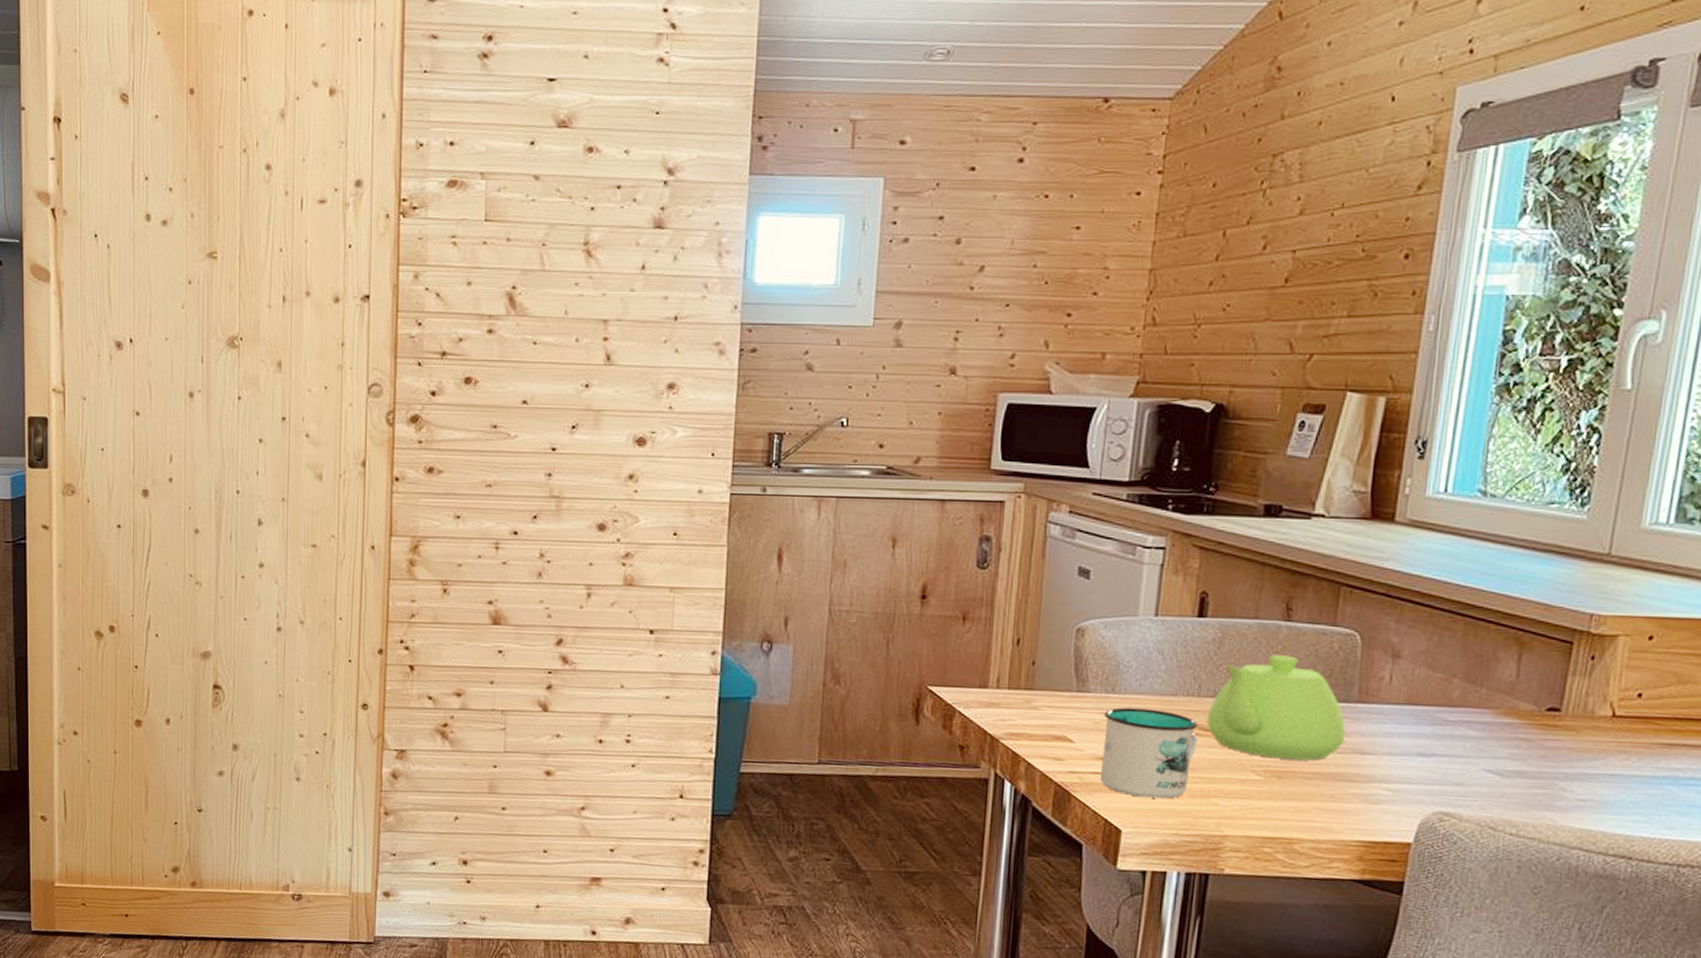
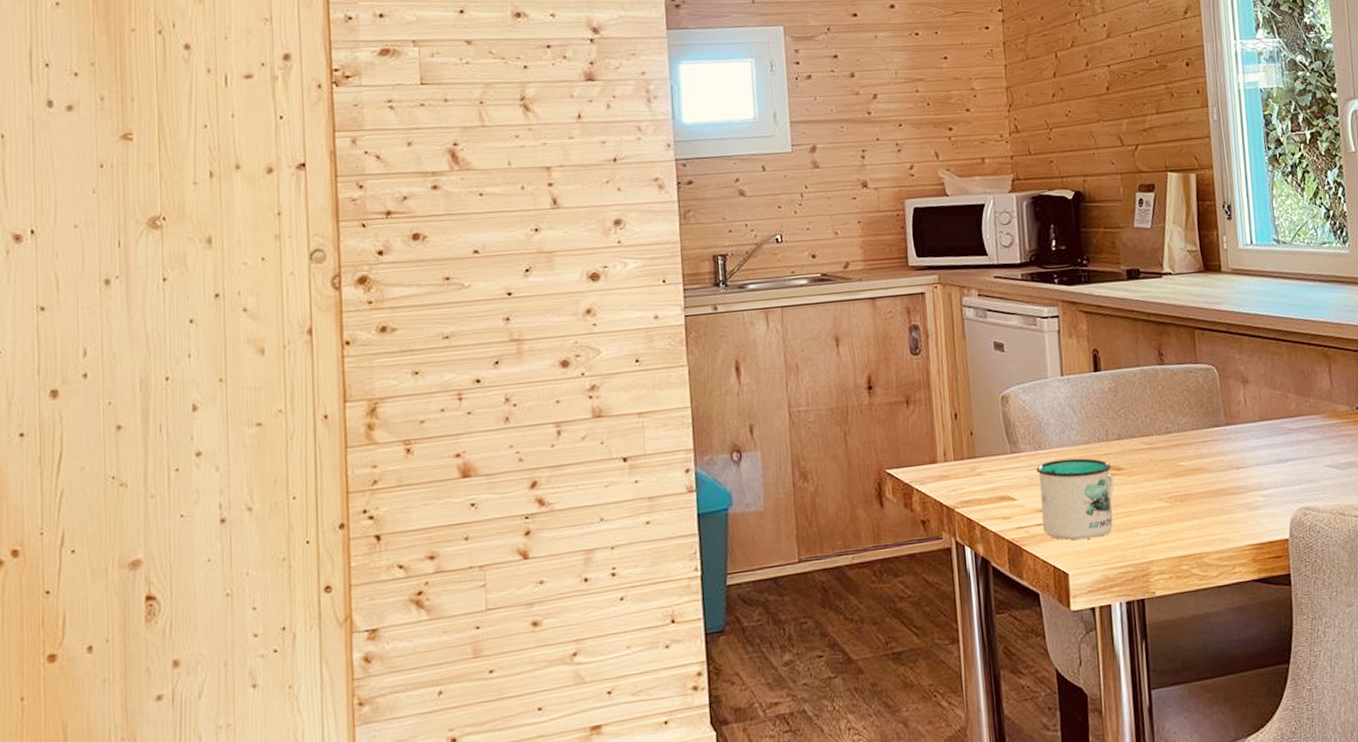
teapot: present [1206,655,1346,761] -> none [1117,394,1223,485]

